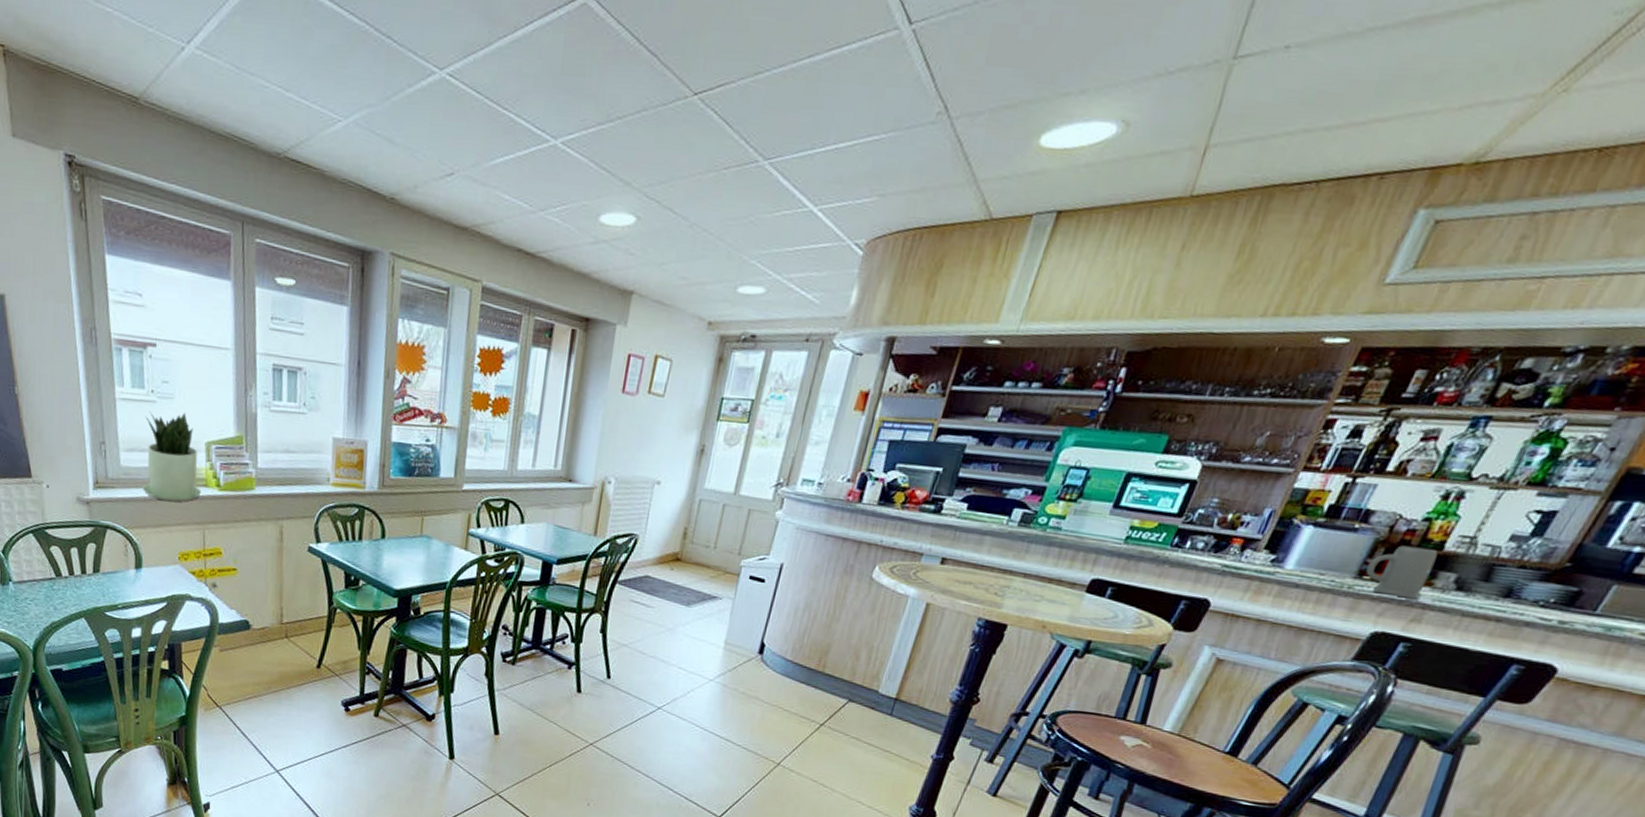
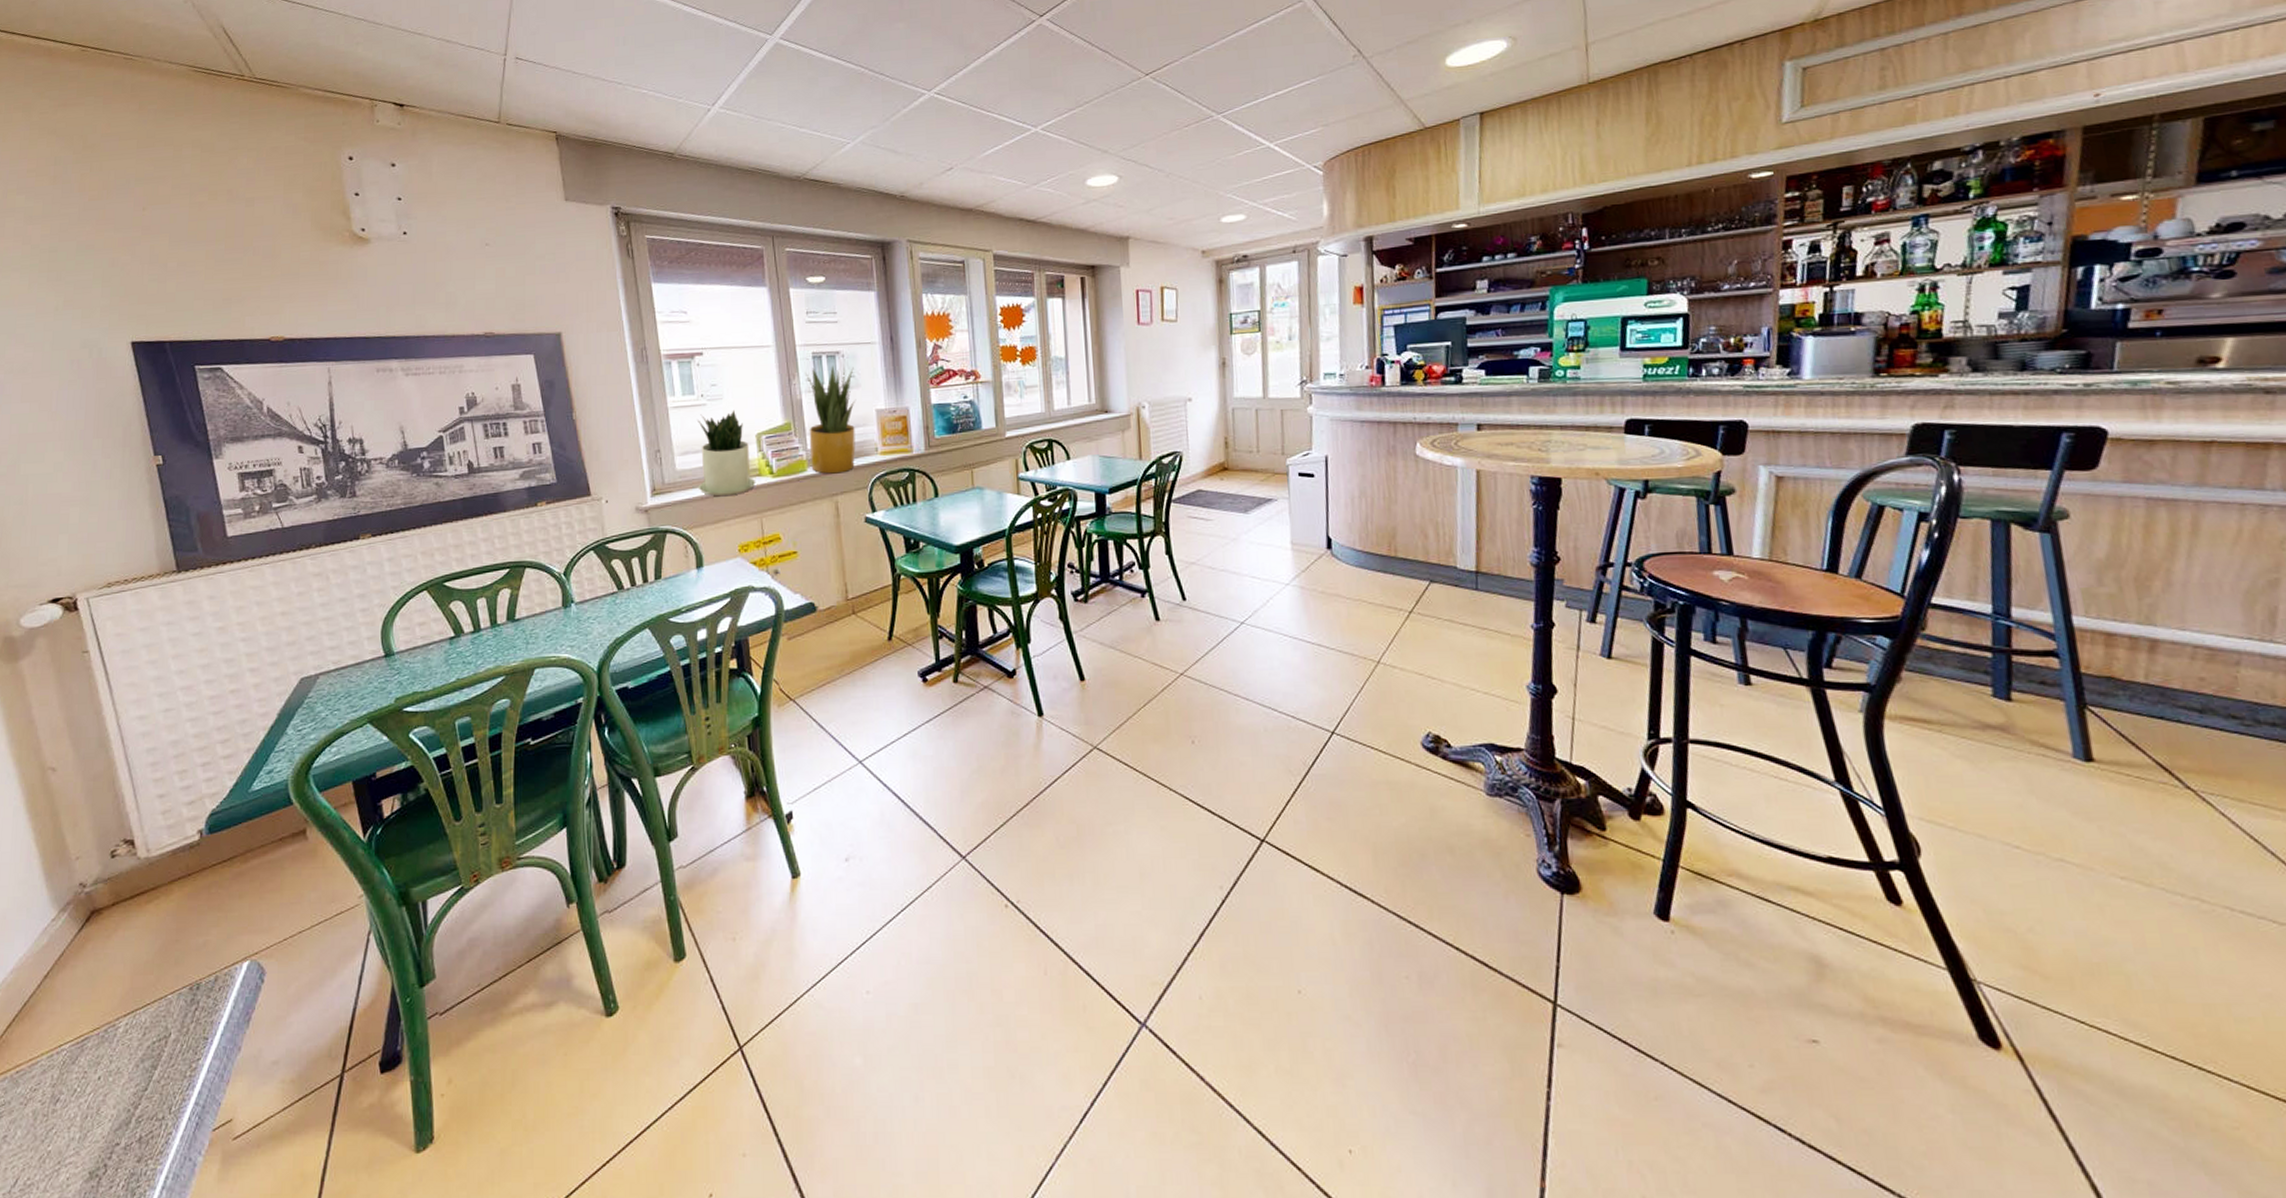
planter: none [259,381,315,498] -> present [806,365,856,474]
beer mug: present [1366,545,1438,600] -> none [1879,338,1942,389]

